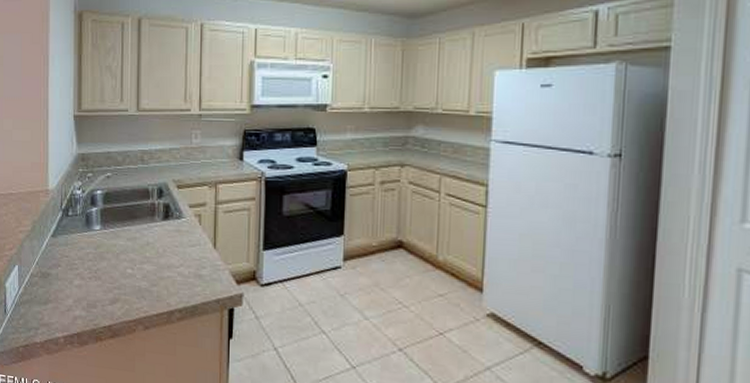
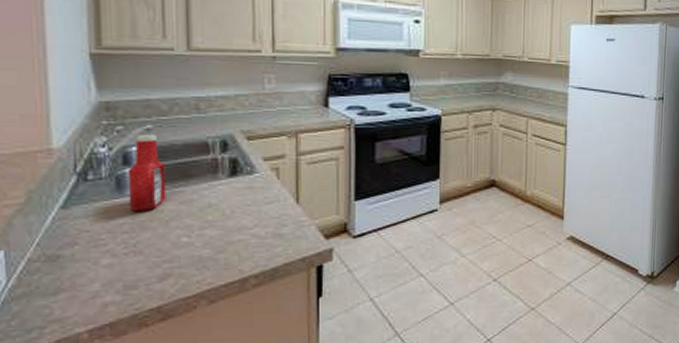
ketchup bottle: none [93,180,118,244] -> present [127,133,166,211]

